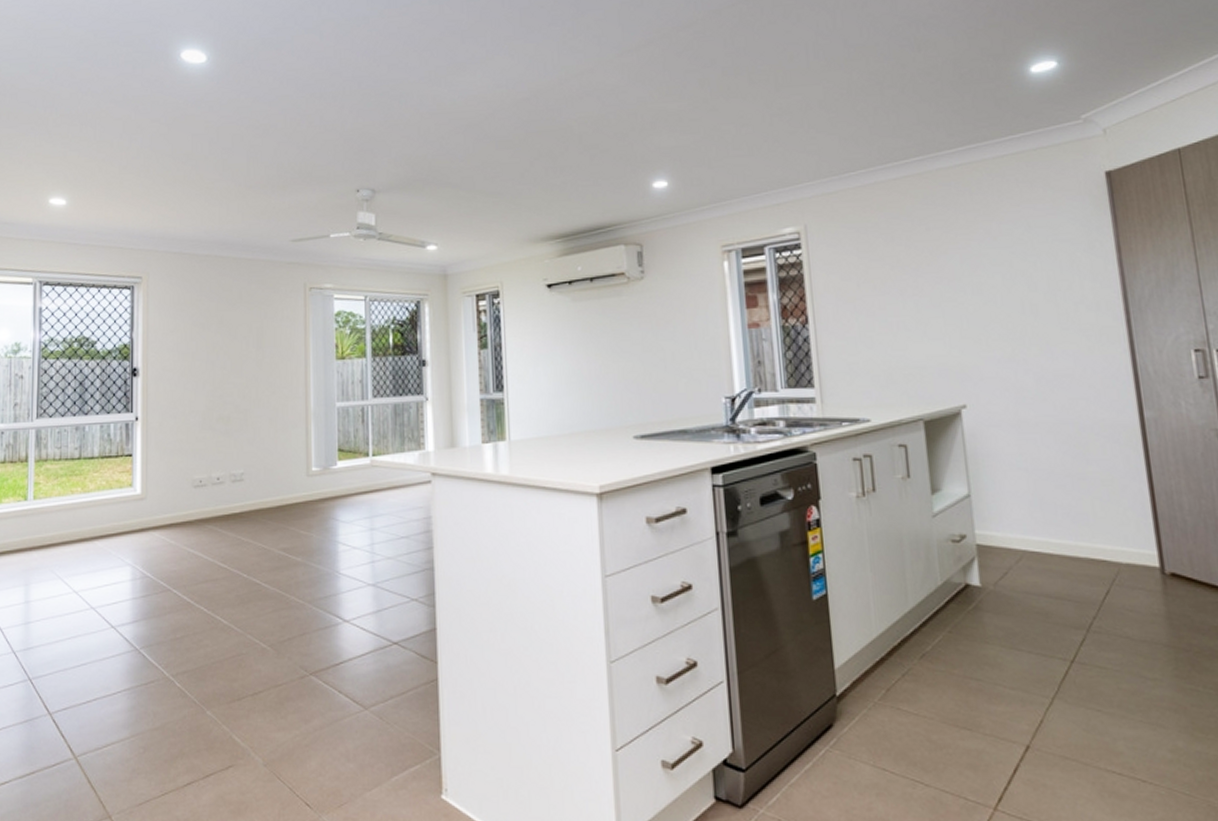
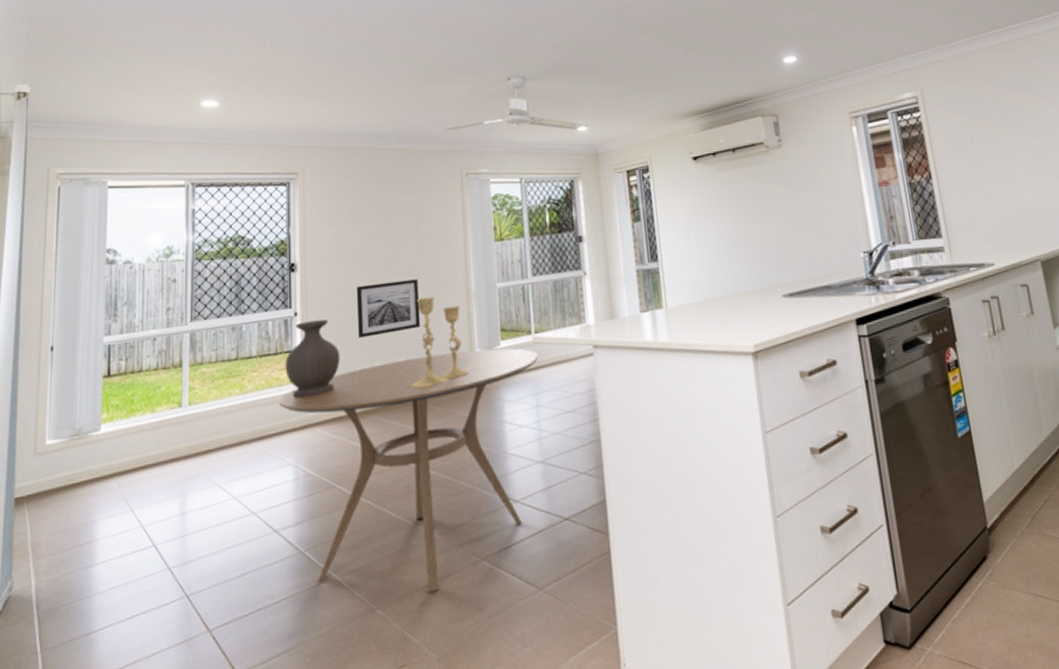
dining table: none [118,468,375,701] -> present [278,348,539,593]
vase: none [125,426,179,502] -> present [285,319,341,399]
wall art: none [196,392,258,447] -> present [356,279,420,338]
candlestick: none [247,411,305,502] -> present [411,296,470,389]

